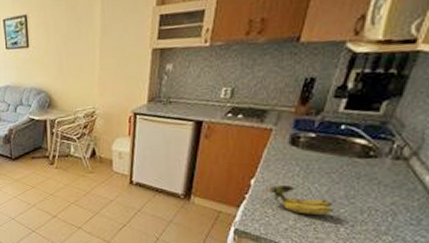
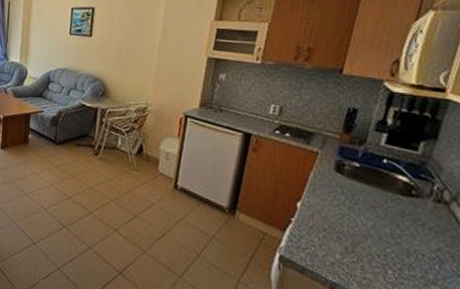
banana: present [268,185,335,214] -> none [314,212,382,252]

